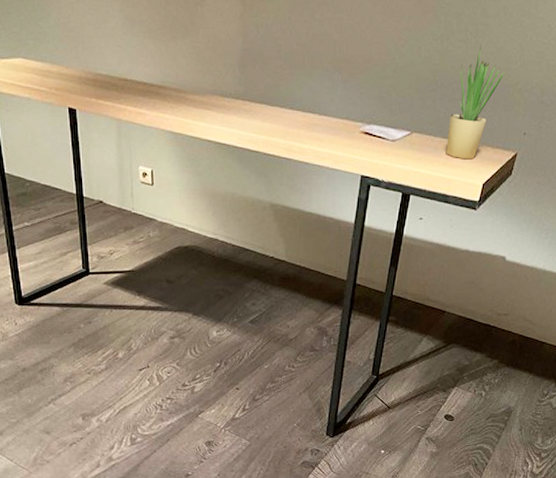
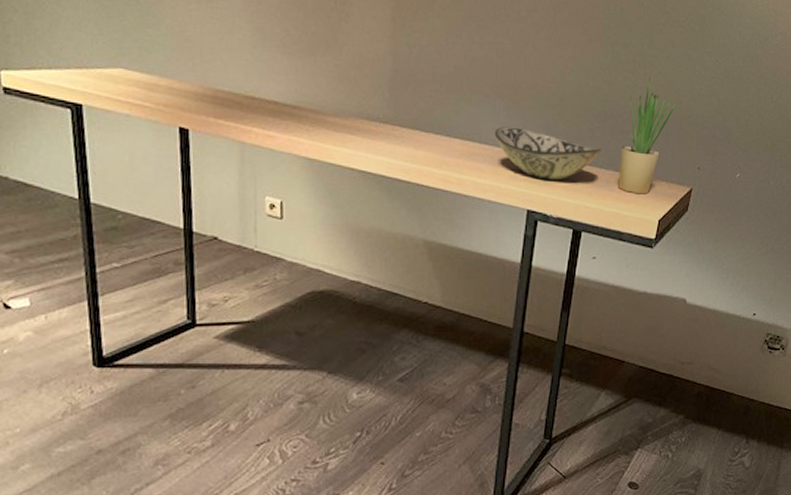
decorative bowl: none [332,98,431,148] -> present [494,126,601,181]

